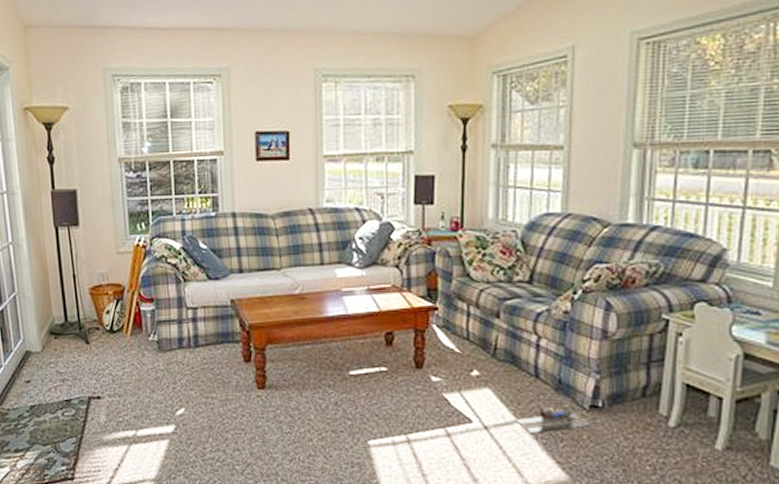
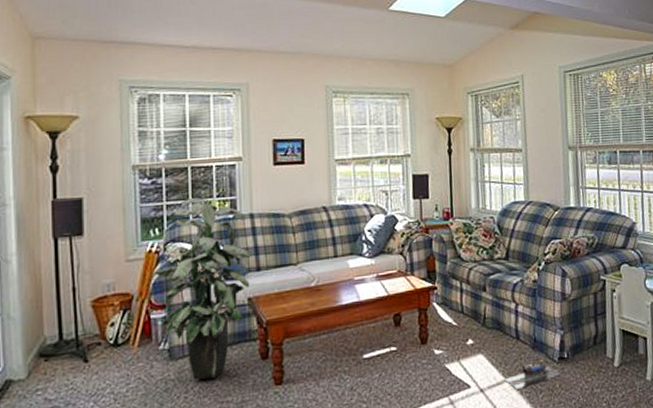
indoor plant: none [141,193,233,373] -> present [153,198,251,380]

